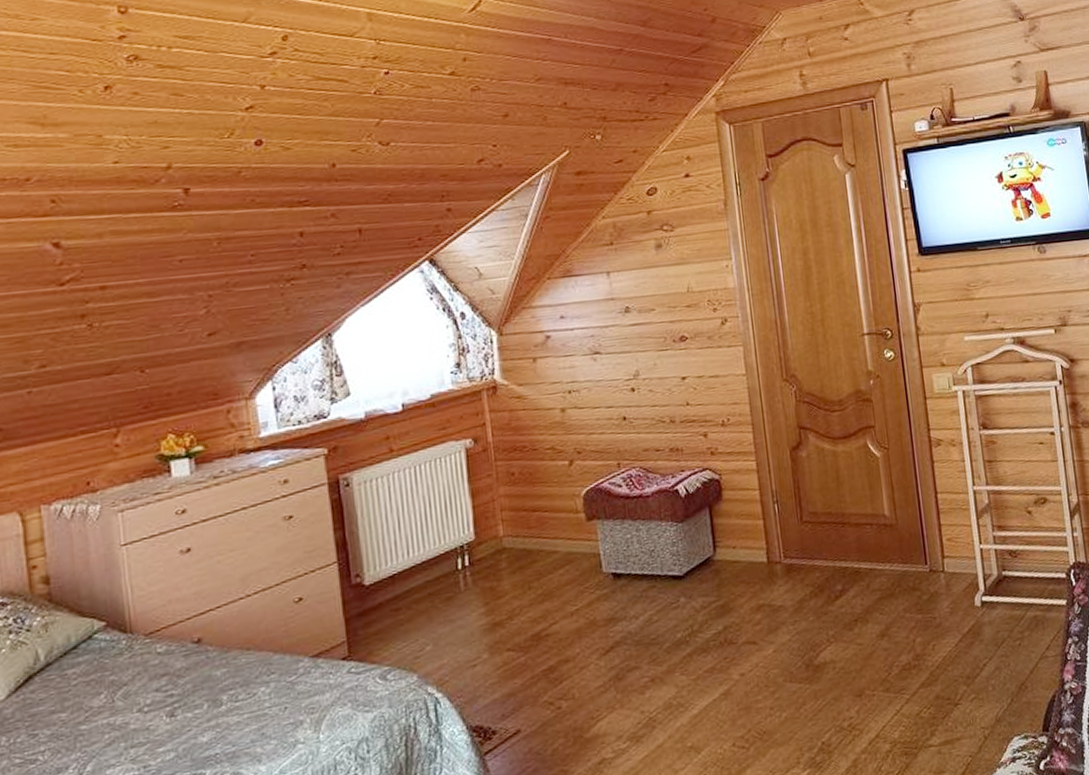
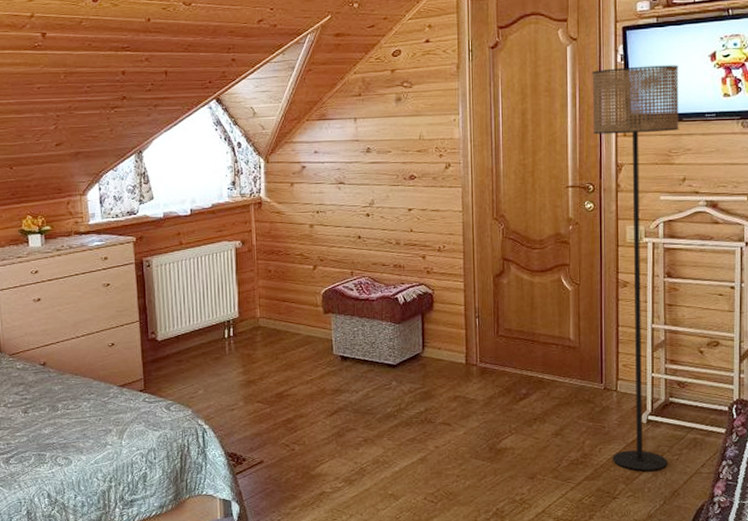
floor lamp: none [875,188,1010,666] -> present [592,65,679,471]

